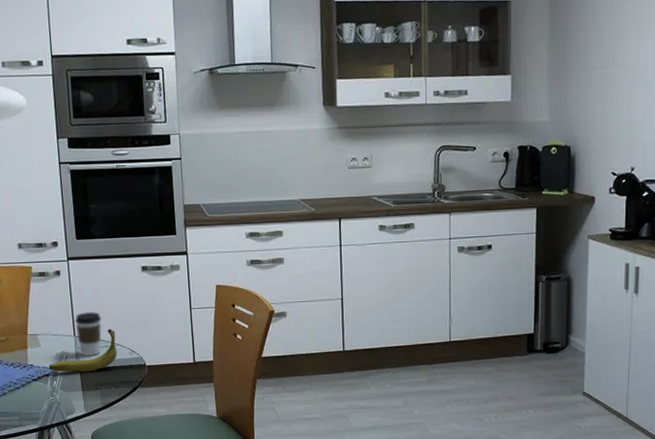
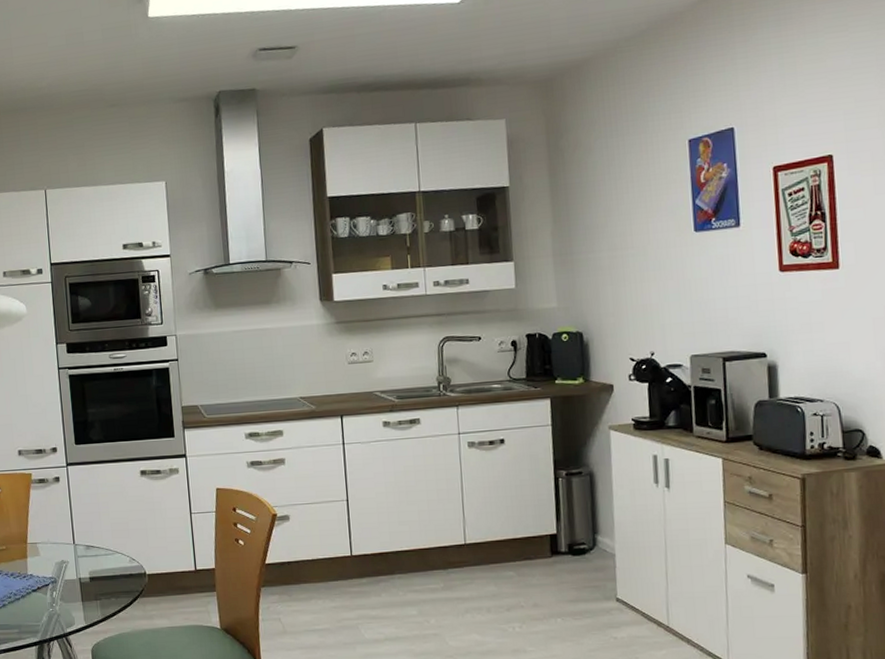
banana: present [49,328,118,372] -> none [48,536,118,582]
coffee cup: present [74,311,102,356] -> none [74,518,101,565]

